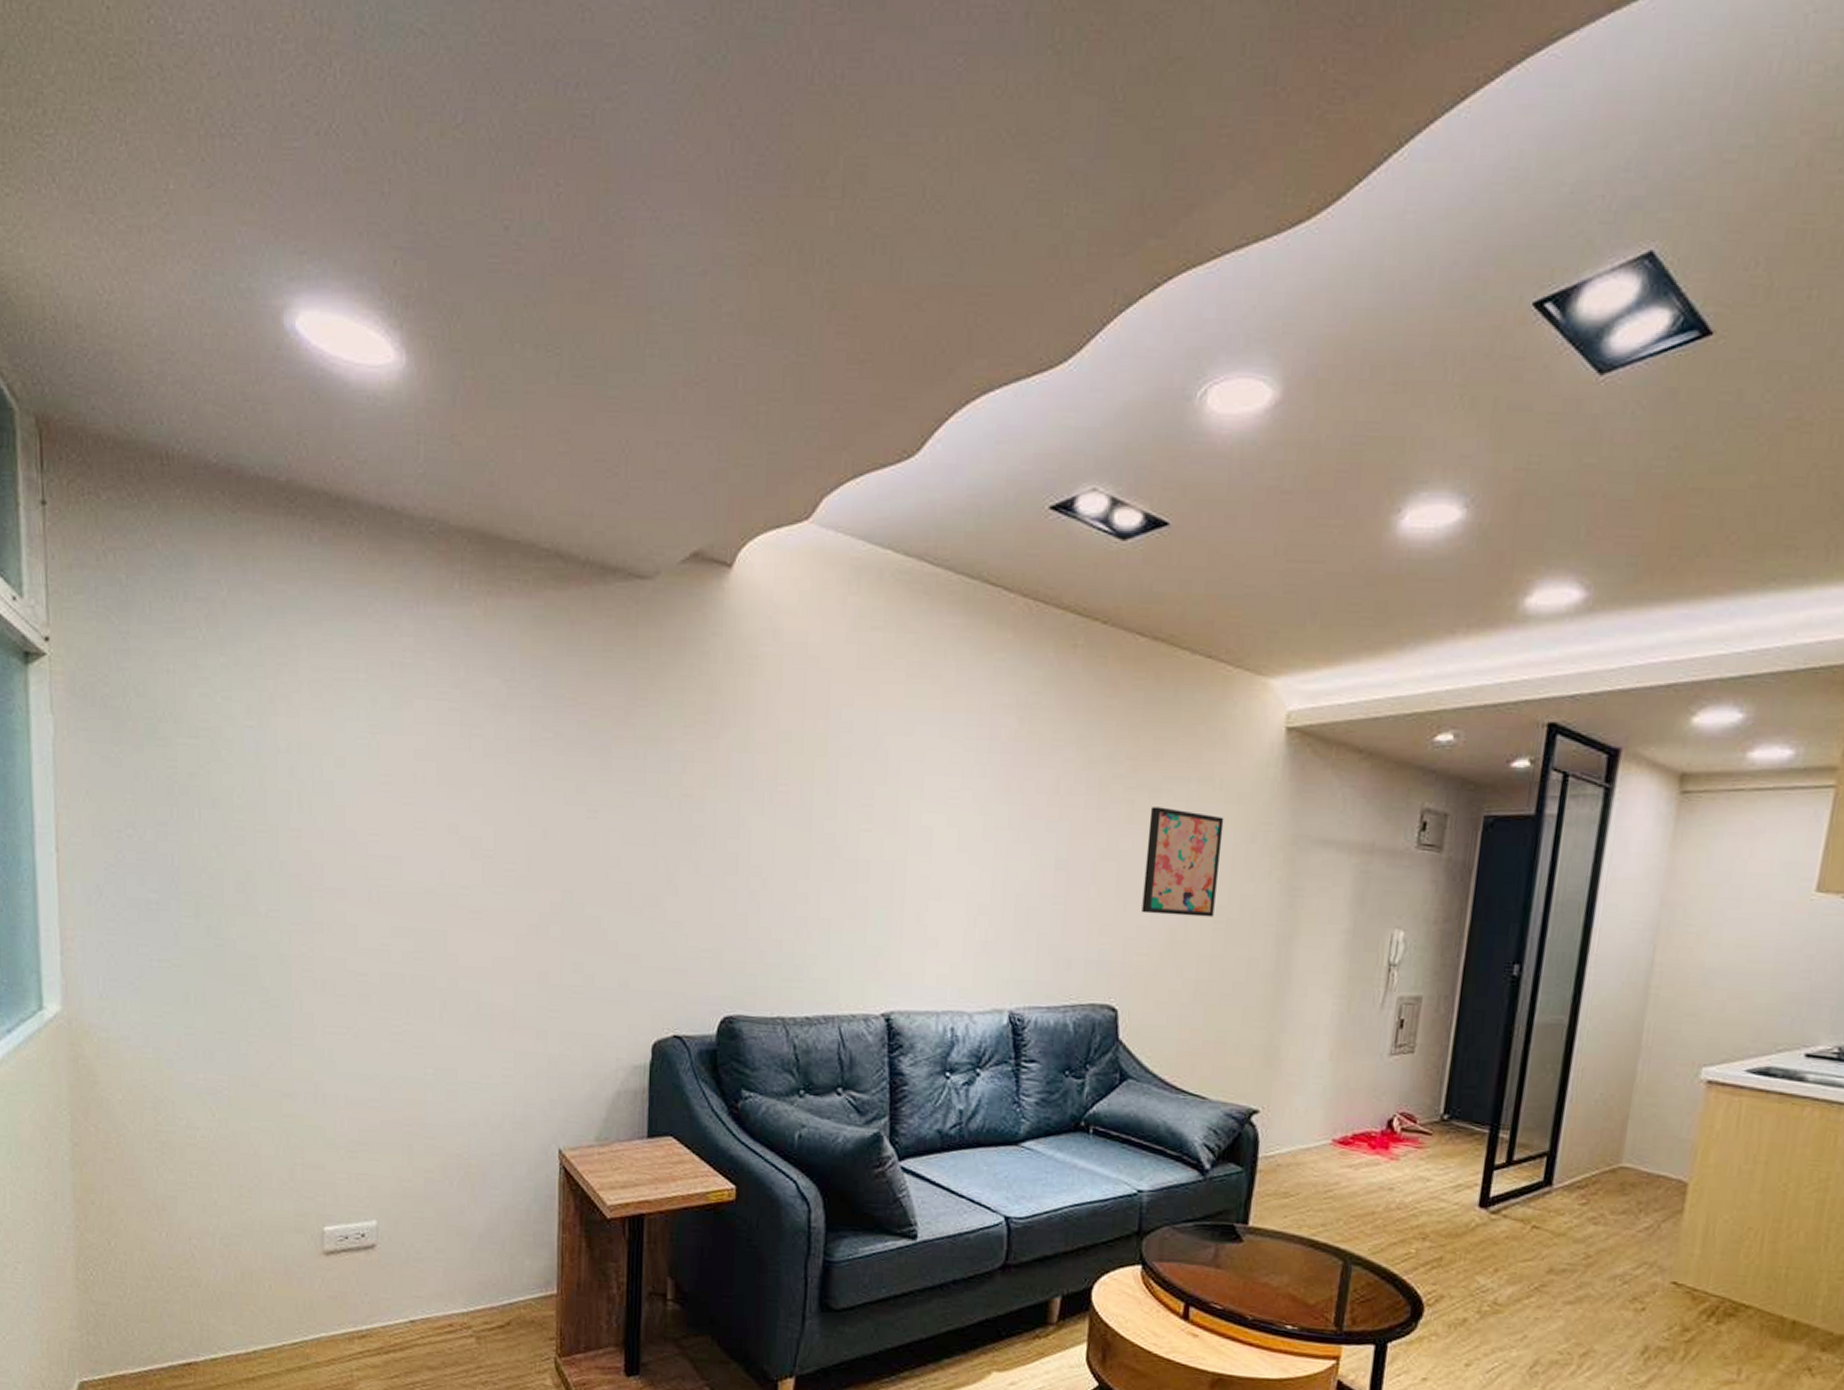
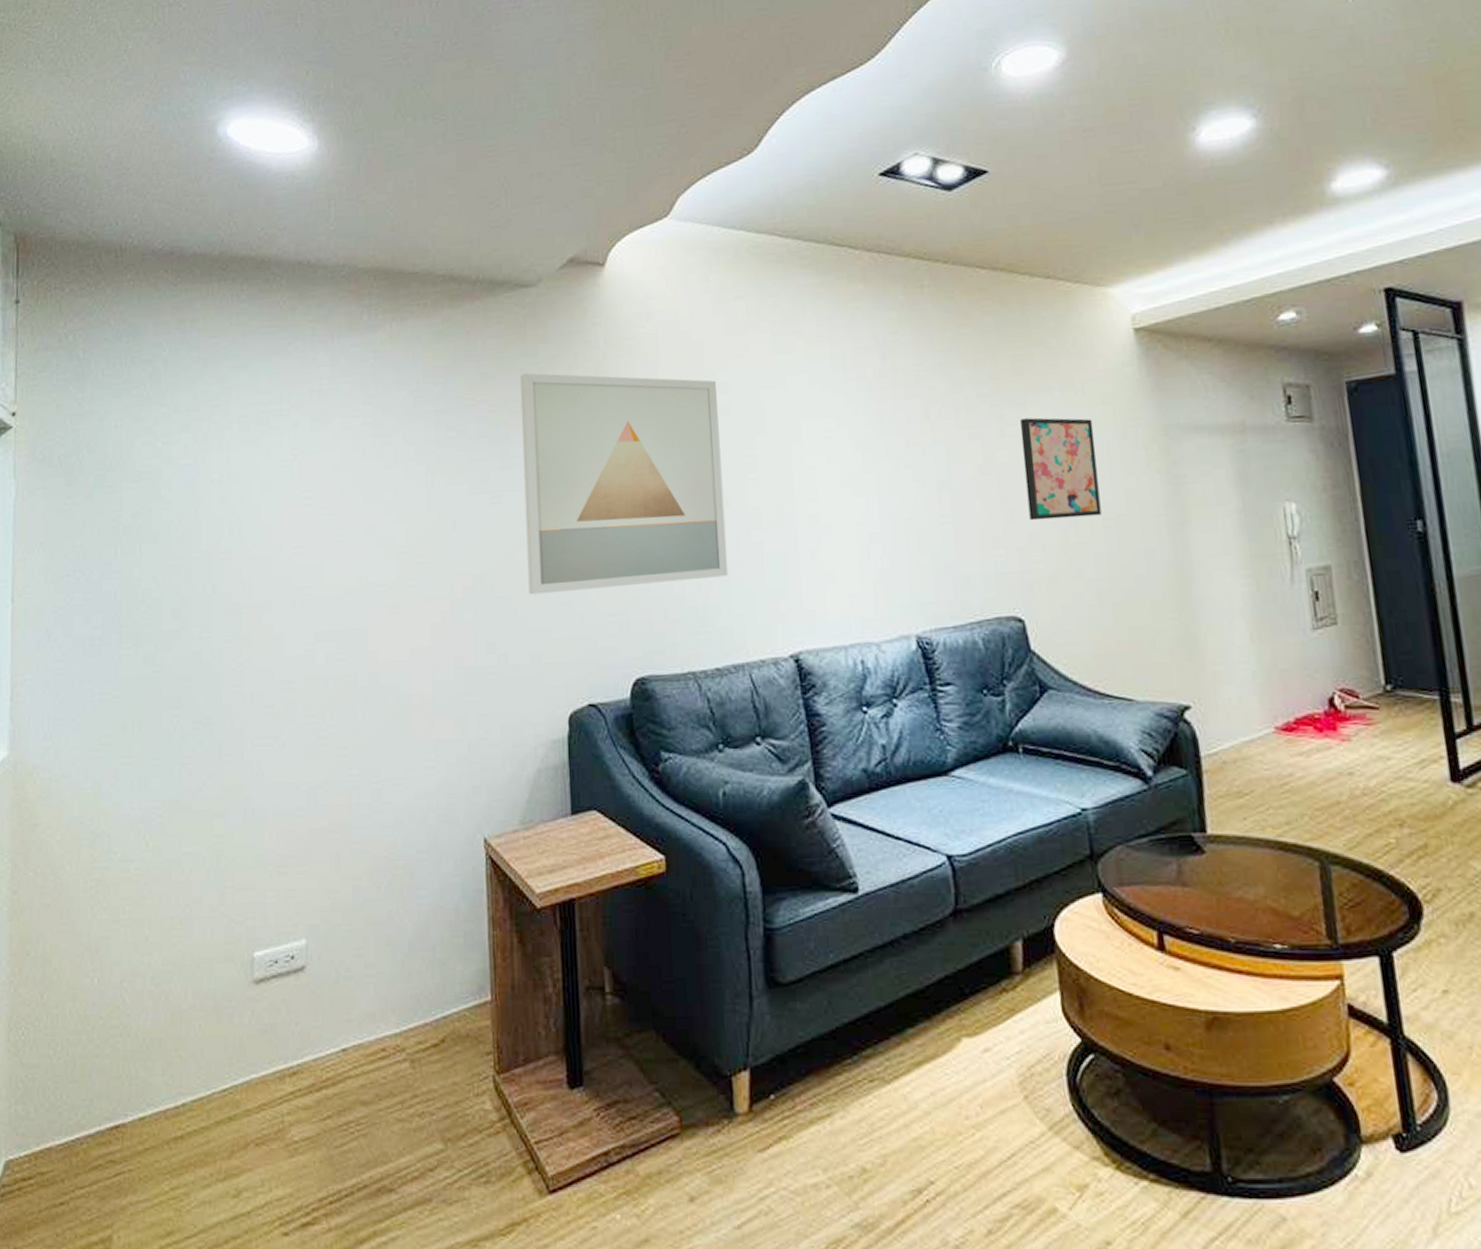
wall art: none [621,679,841,927] -> present [520,373,729,595]

